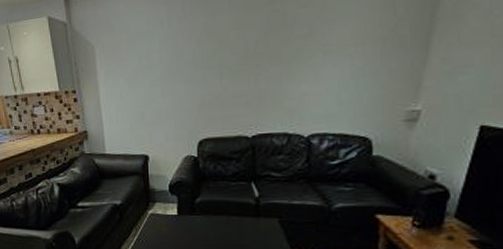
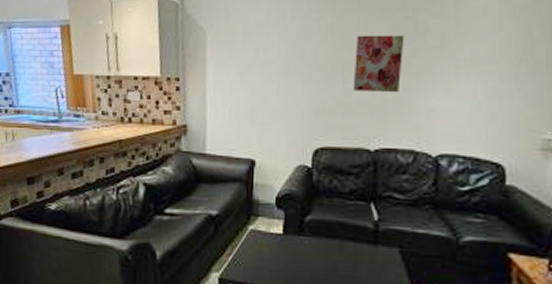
wall art: none [229,27,274,85] -> present [352,34,405,93]

